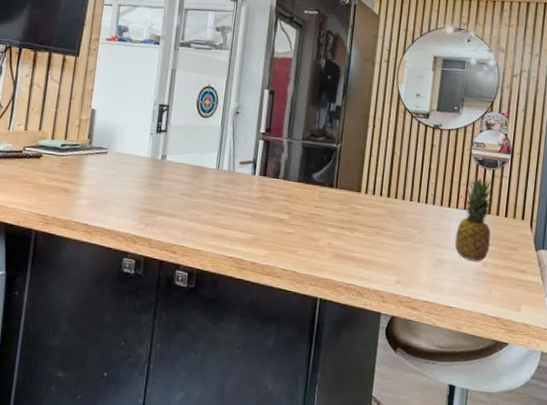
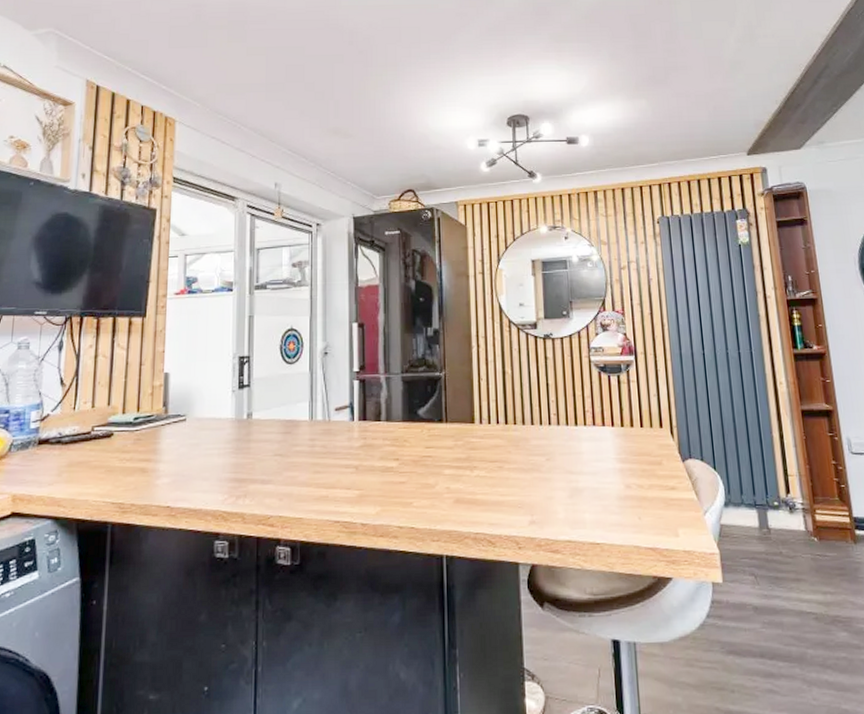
fruit: present [454,175,493,261] -> none [588,385,630,484]

